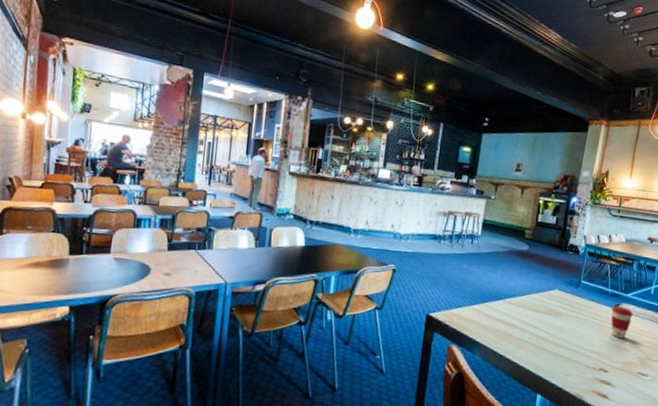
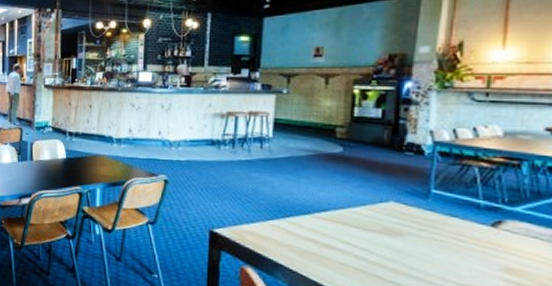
coffee cup: present [611,306,633,339] -> none [488,224,529,269]

